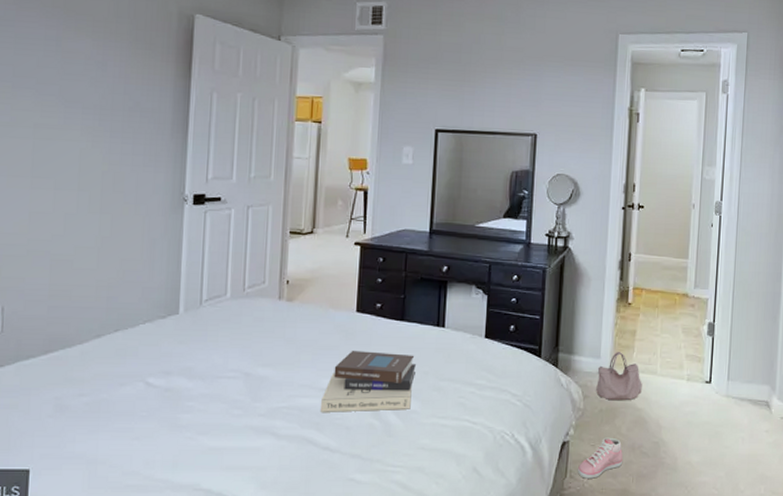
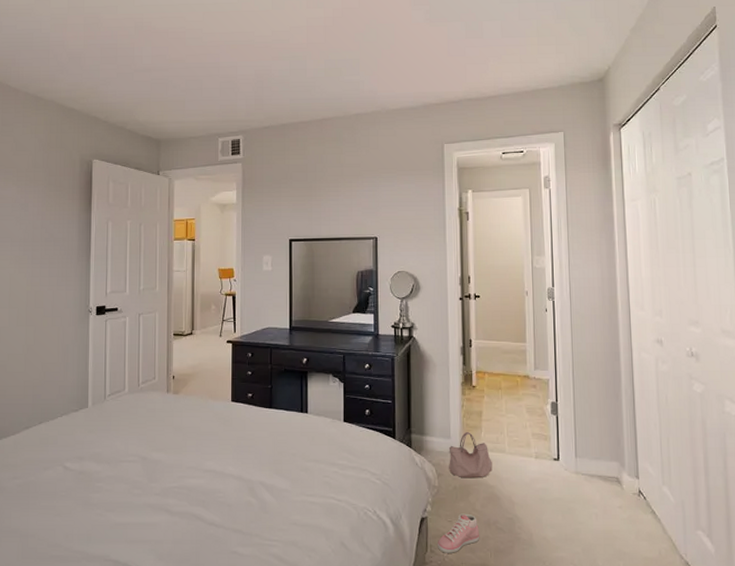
books: present [321,351,416,412] -> none [206,436,284,491]

